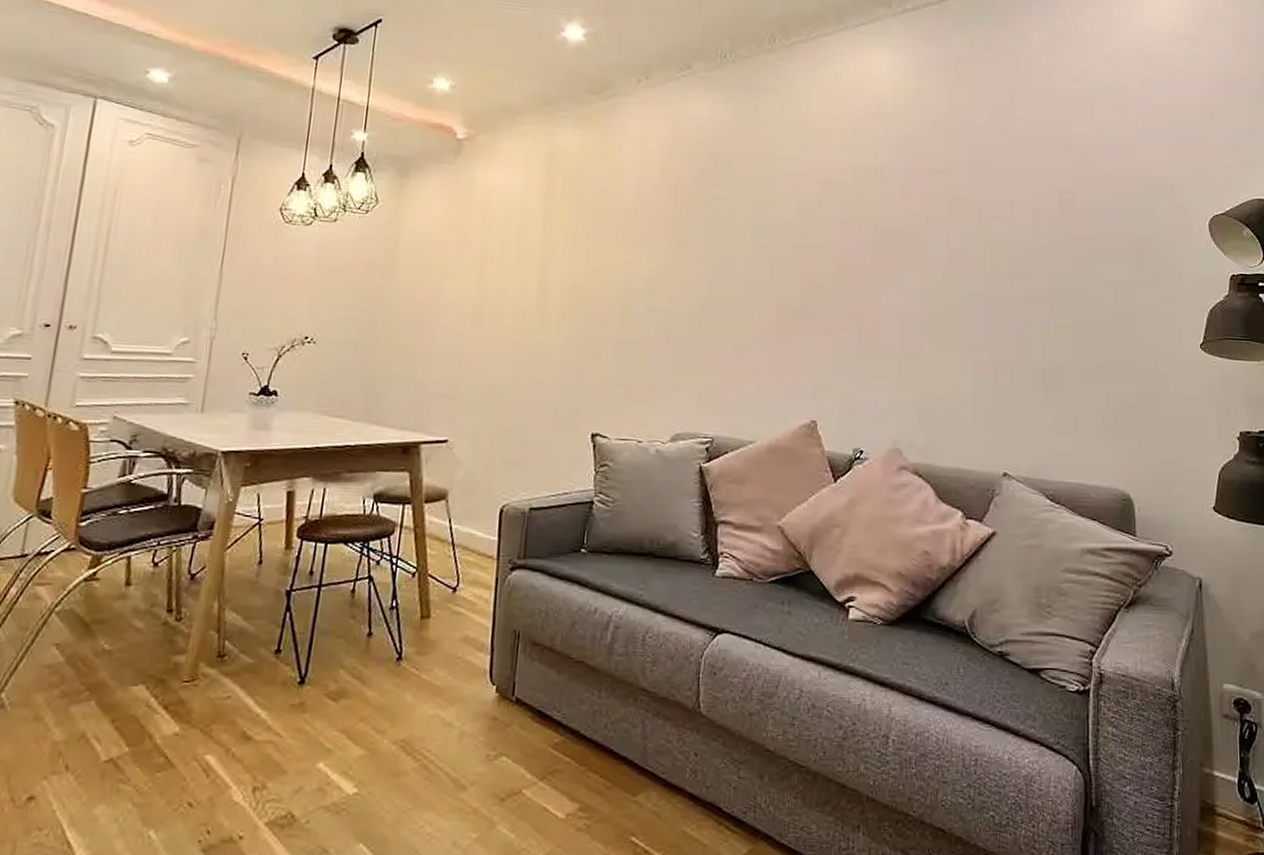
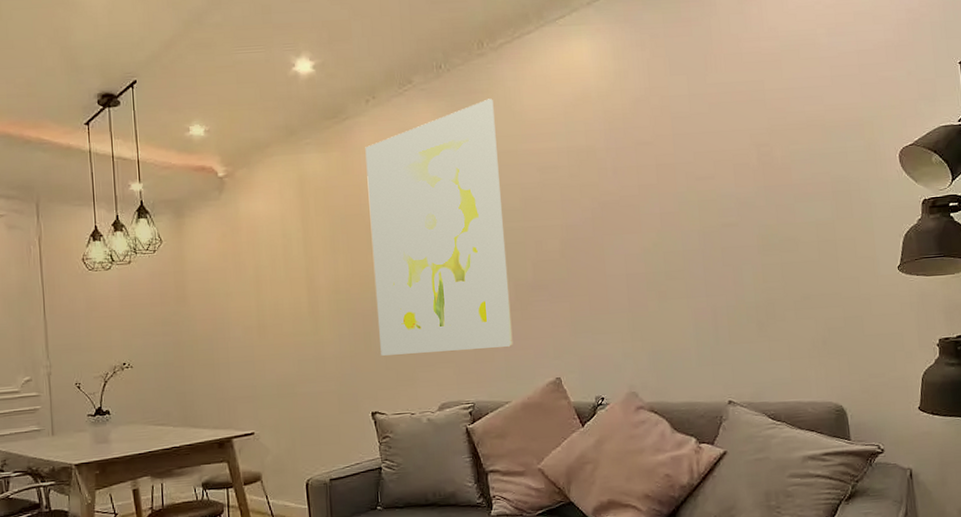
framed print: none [613,98,778,378] -> present [365,98,513,356]

